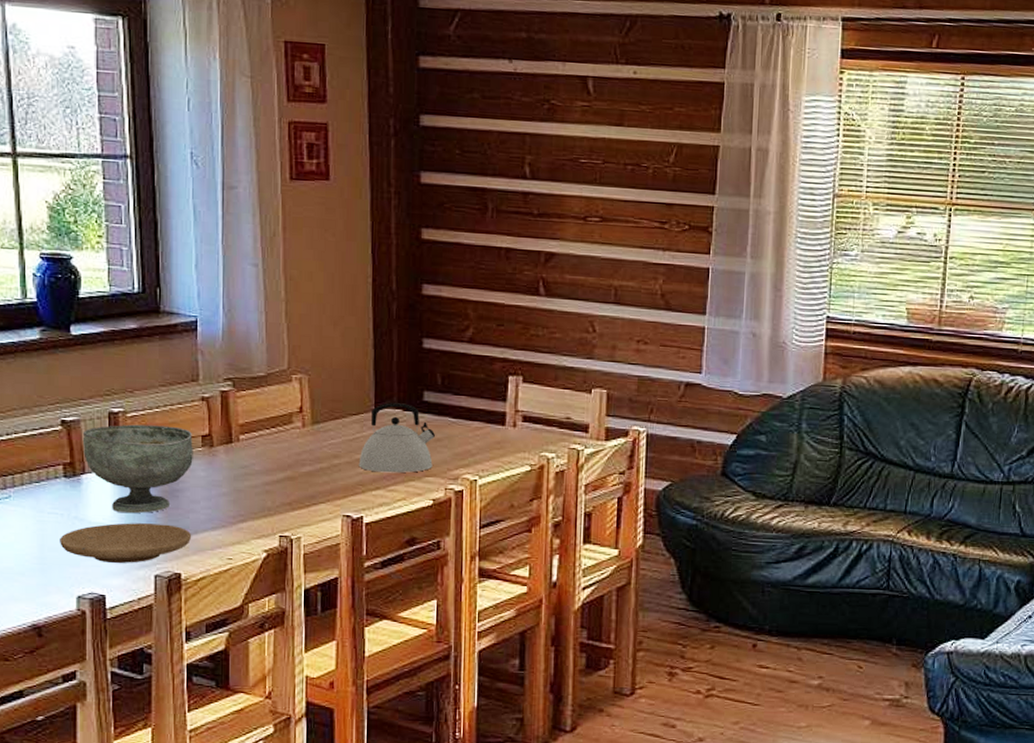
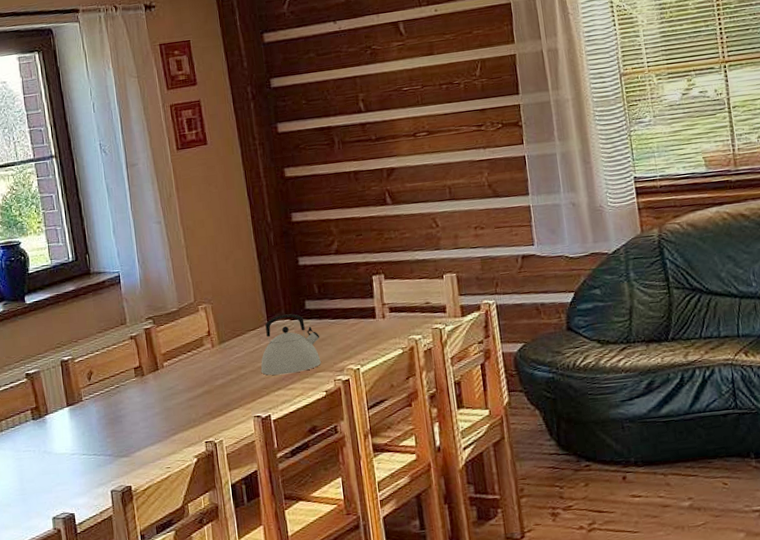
plate: present [60,523,192,563] -> none [34,446,136,486]
decorative bowl: present [82,424,193,514] -> none [42,364,130,443]

